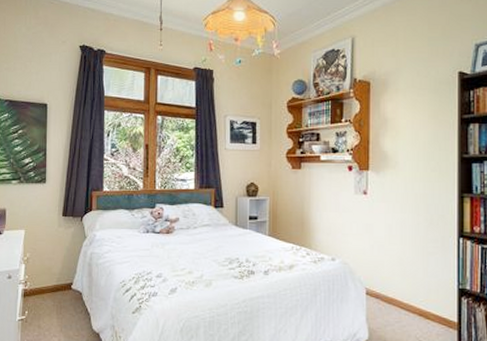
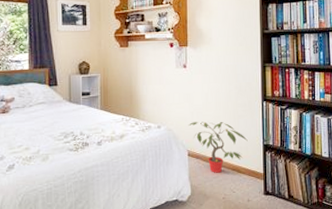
potted plant: none [367,256,439,317] -> present [188,122,248,173]

